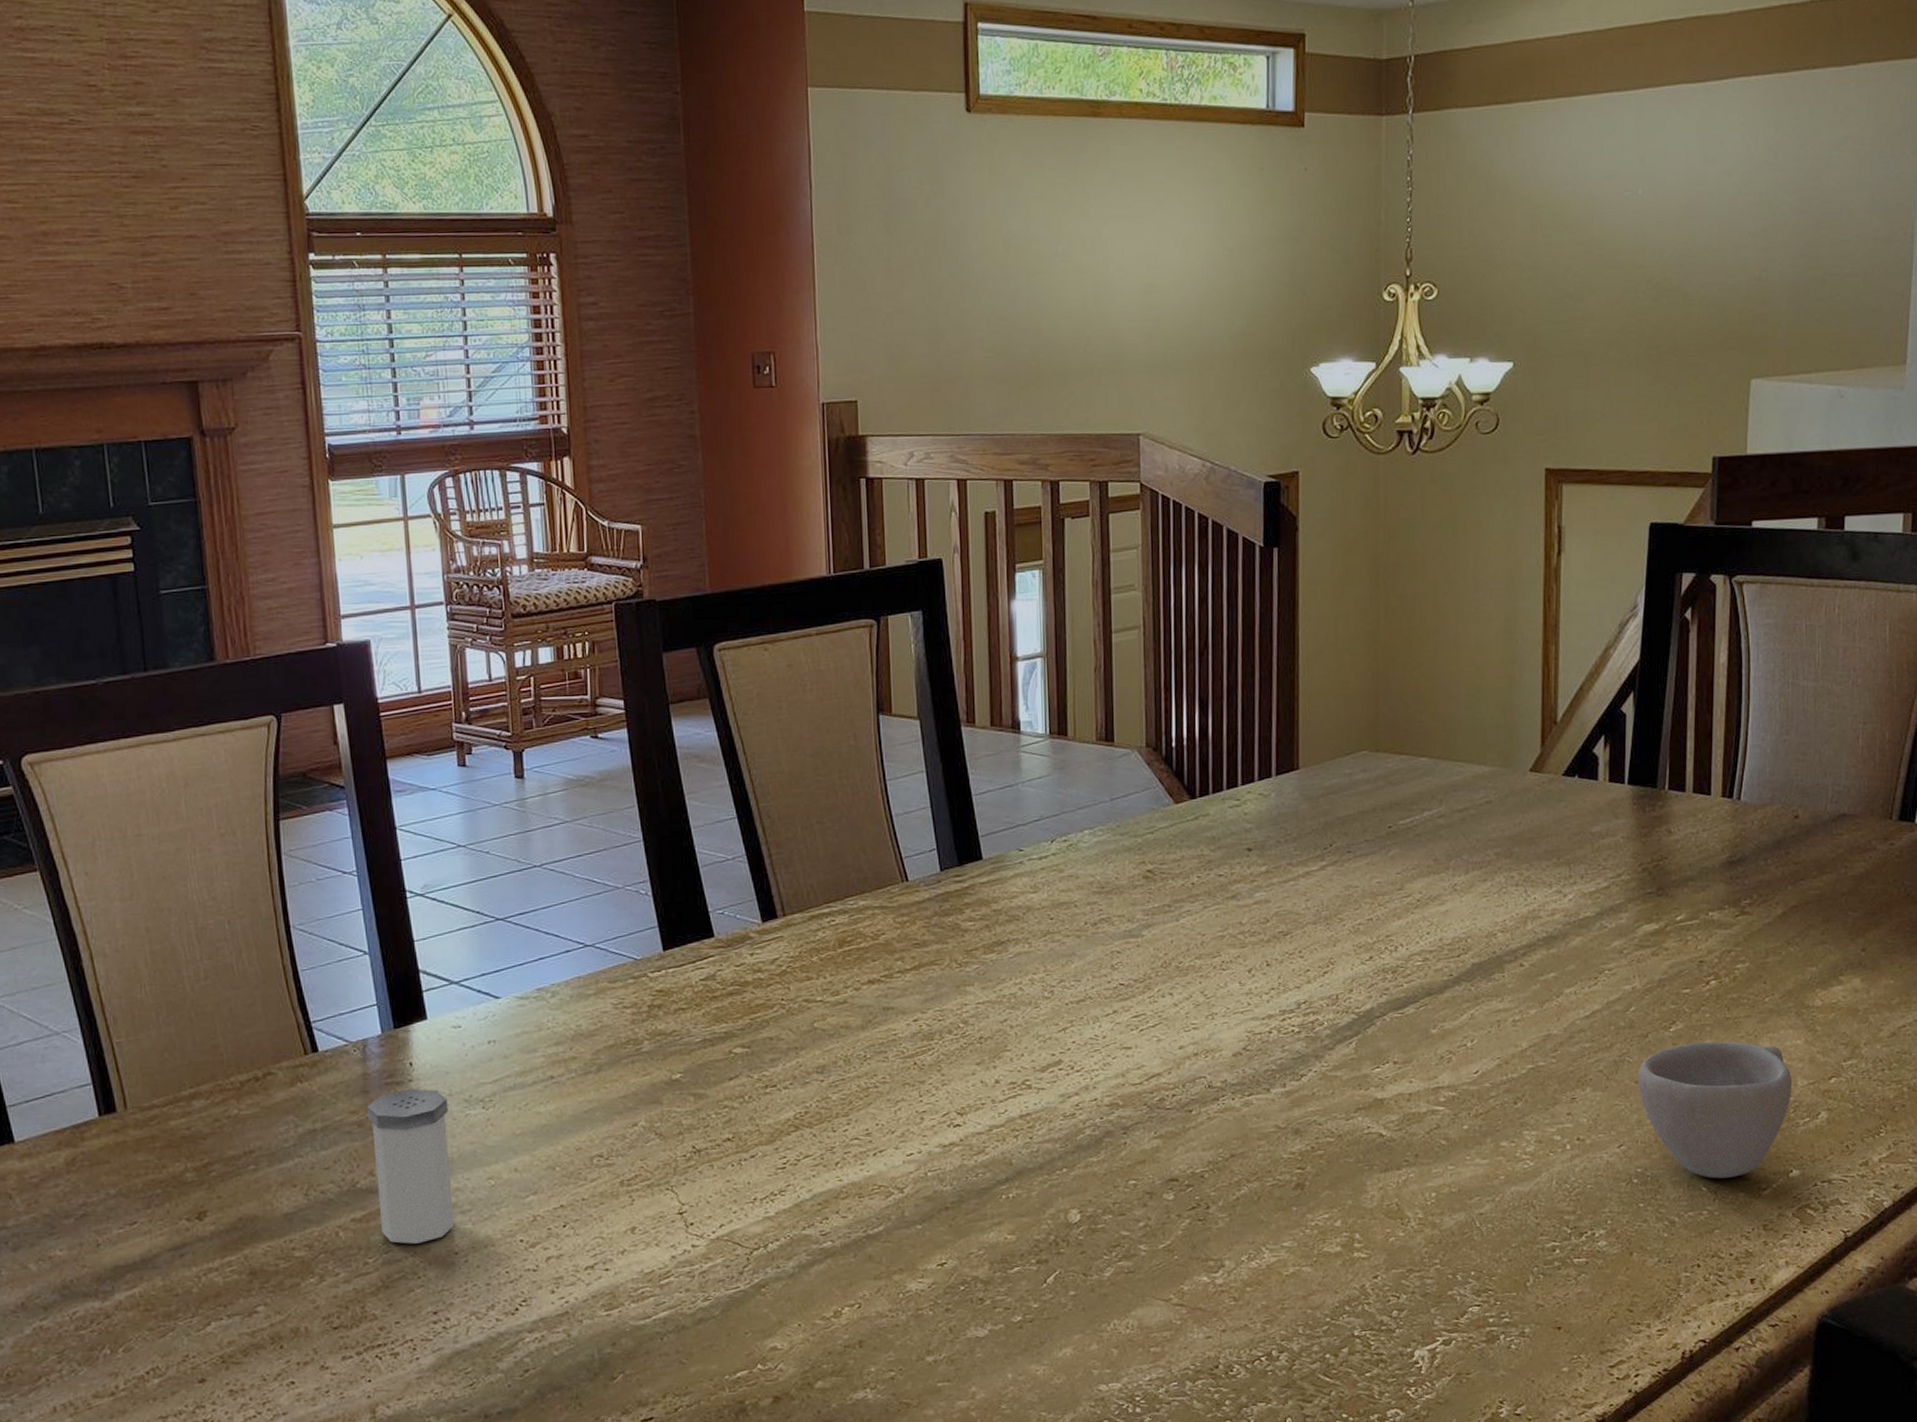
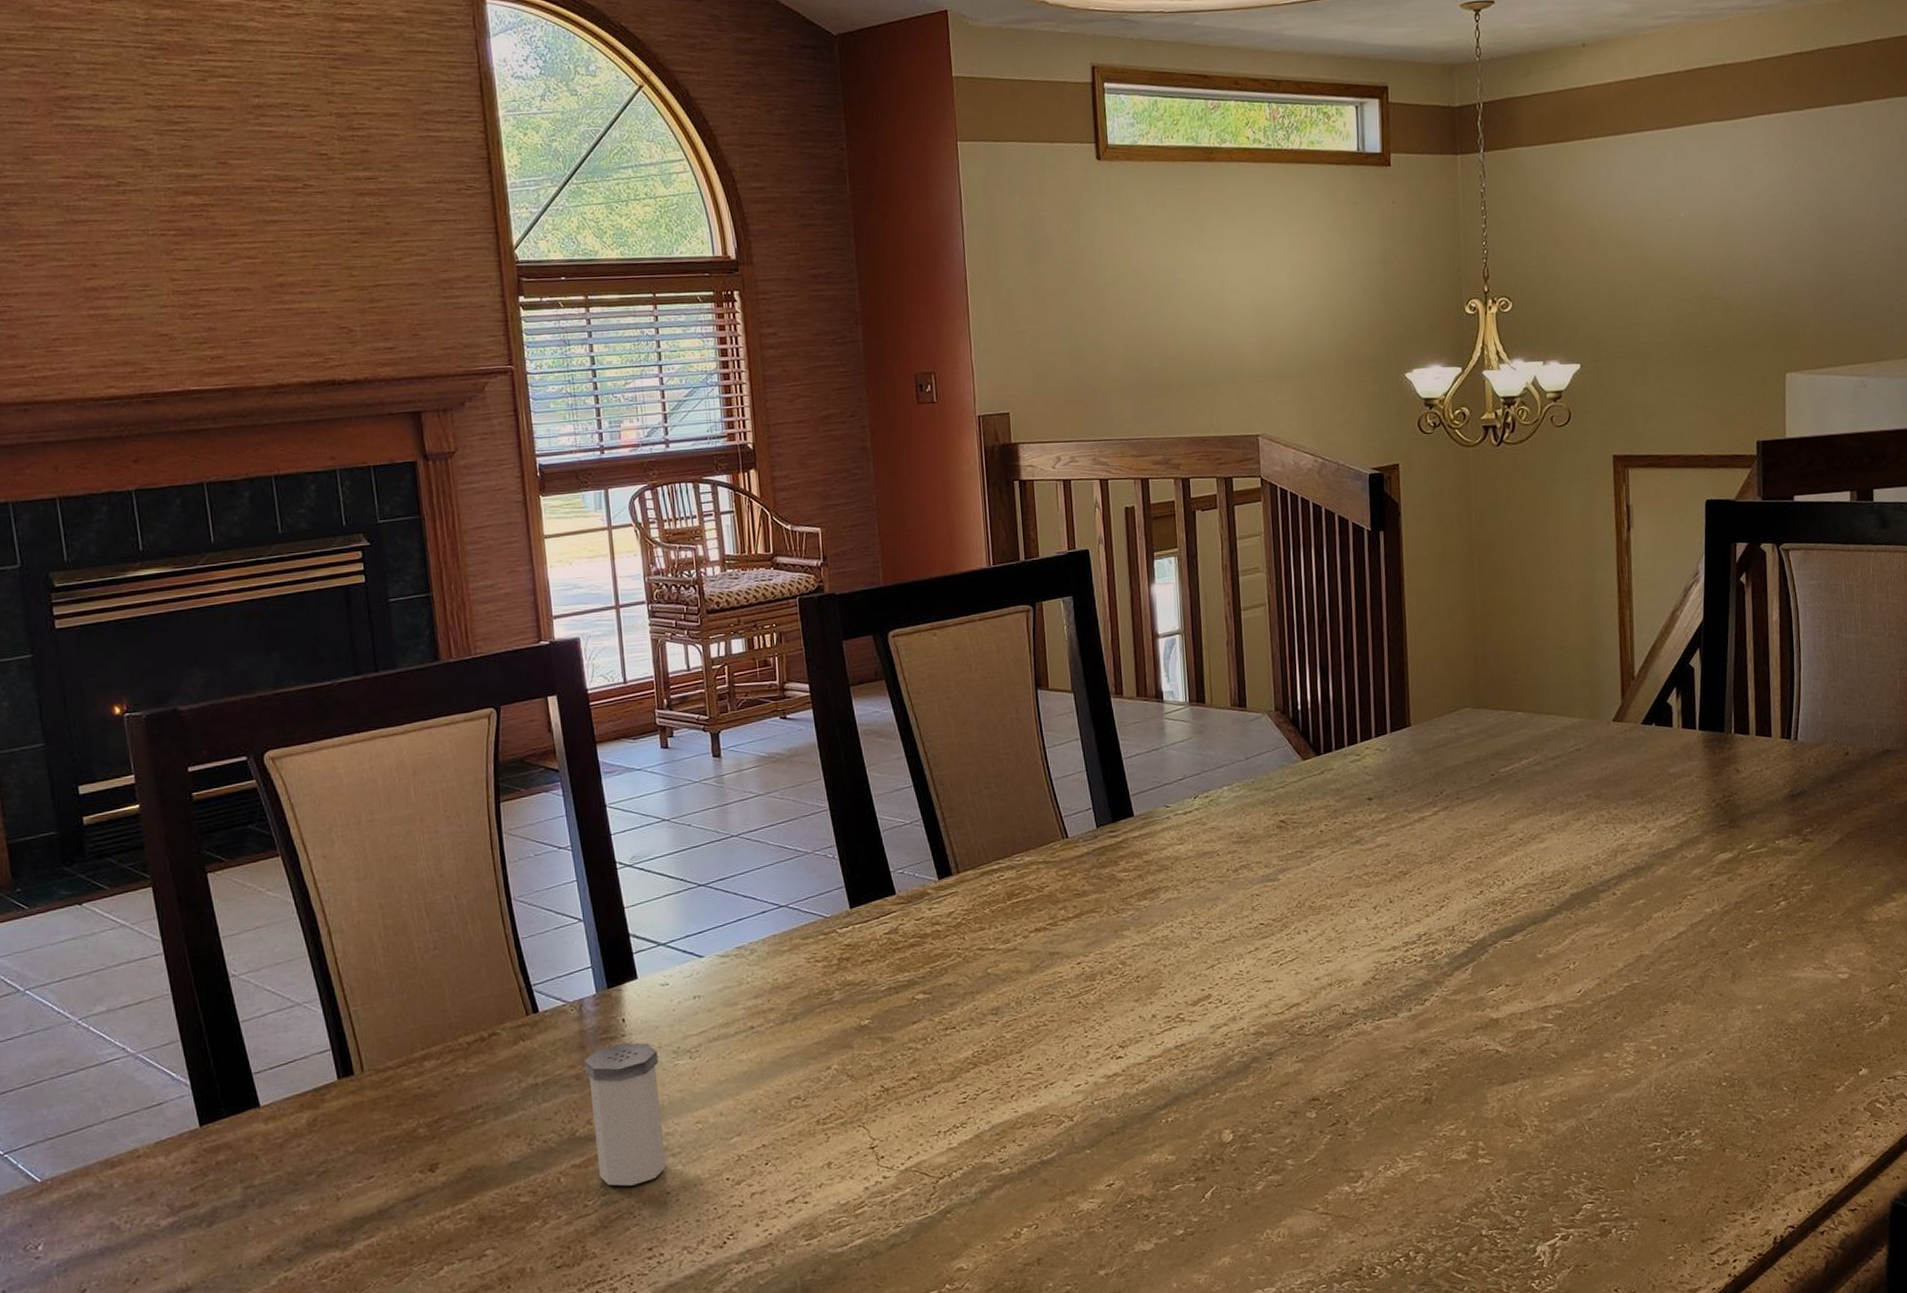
cup: present [1637,1041,1792,1179] -> none [1721,955,1857,1079]

